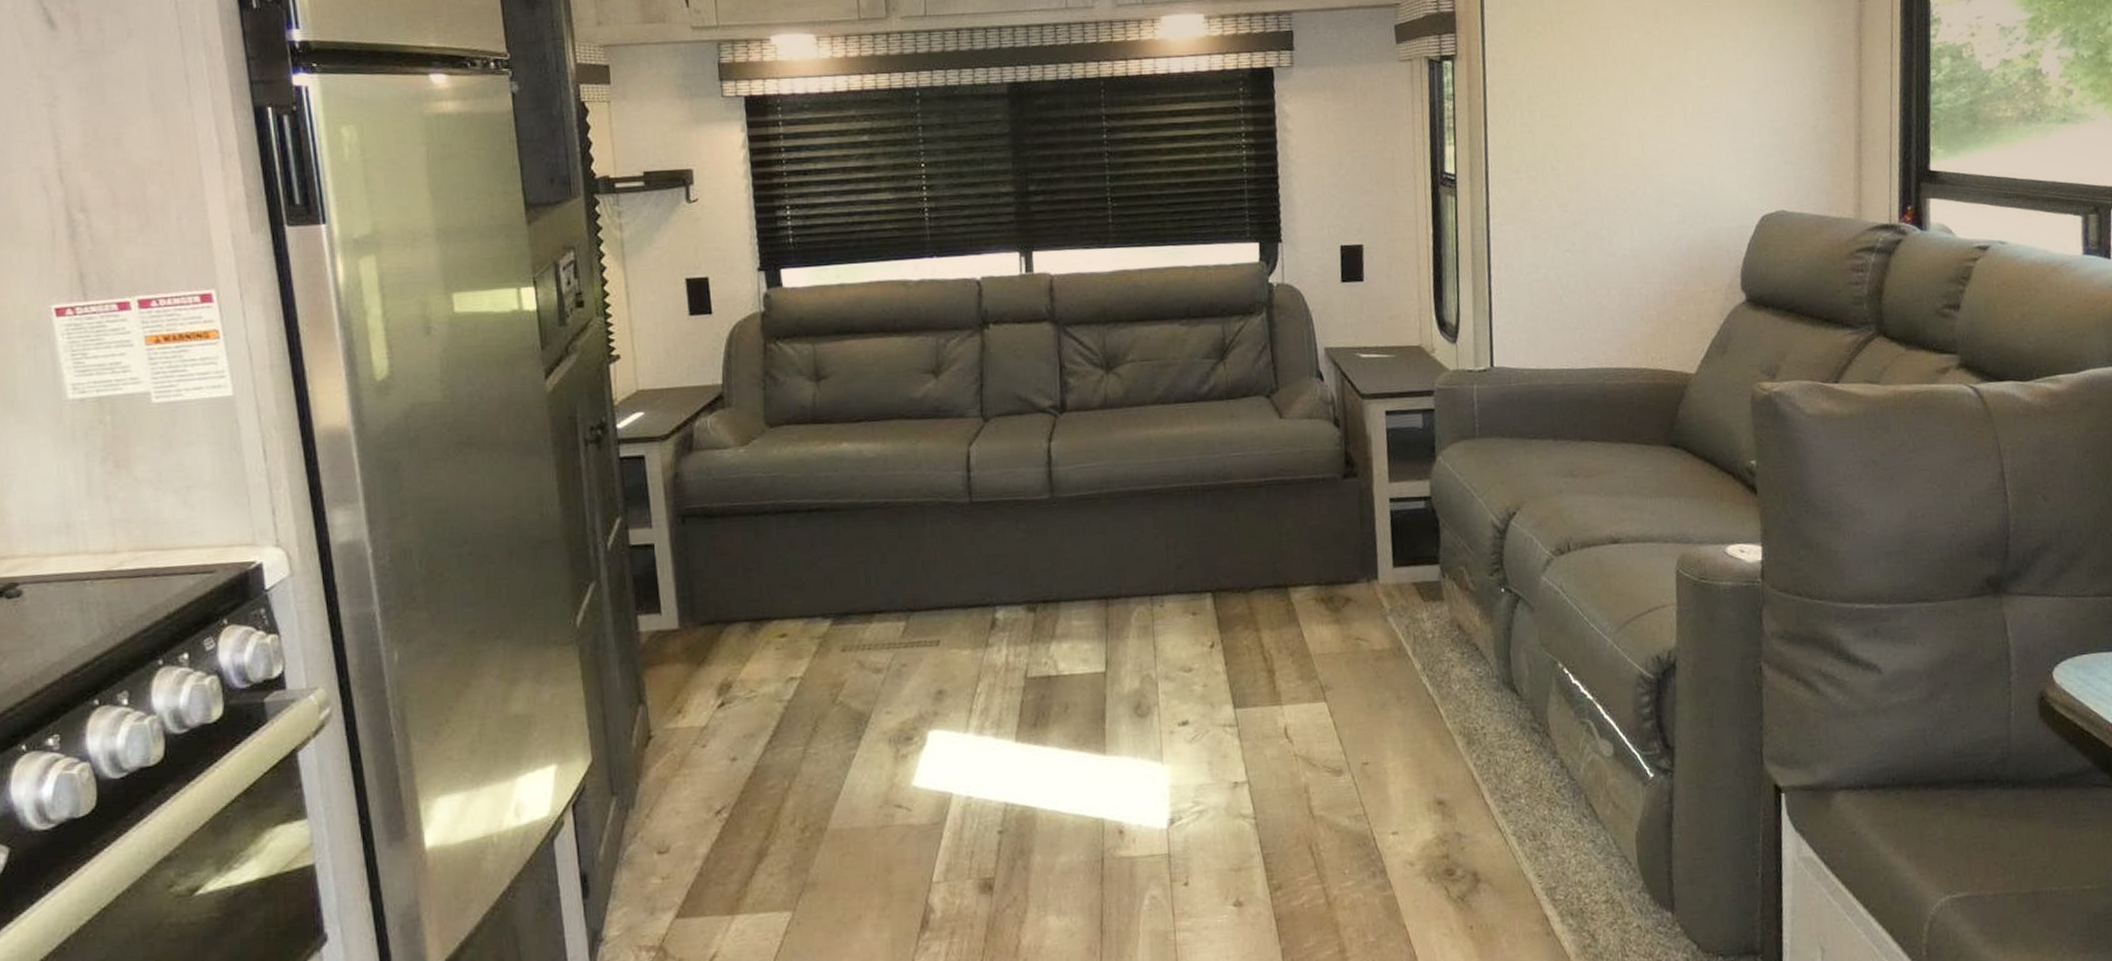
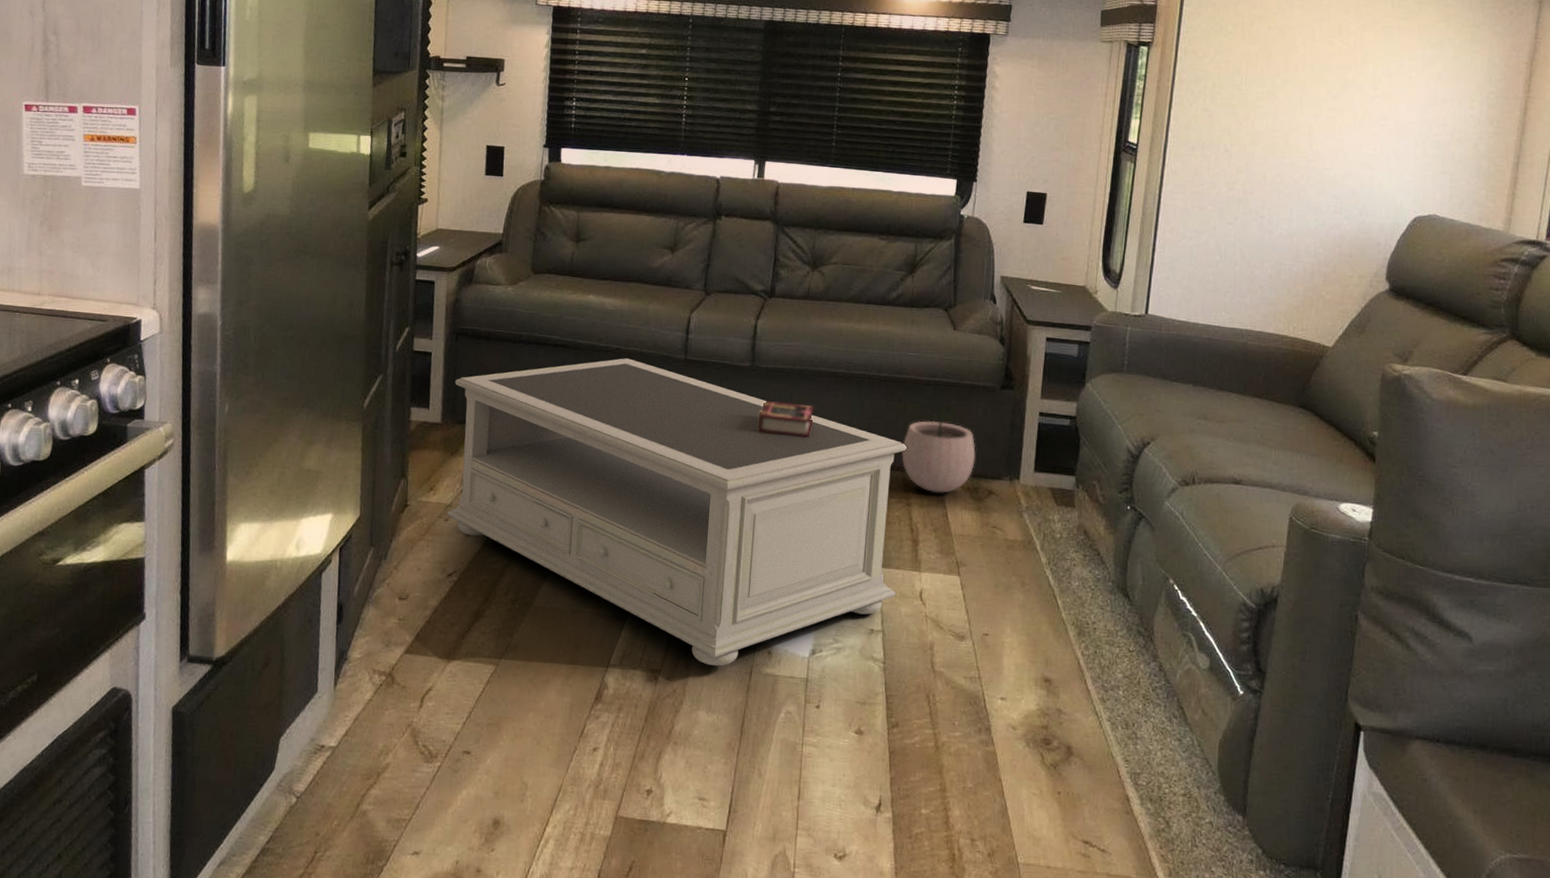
coffee table: none [688,512,1257,861] -> present [446,358,907,666]
book: none [1068,532,1133,575] -> present [757,401,814,438]
plant pot: none [1241,506,1326,611] -> present [902,405,976,493]

